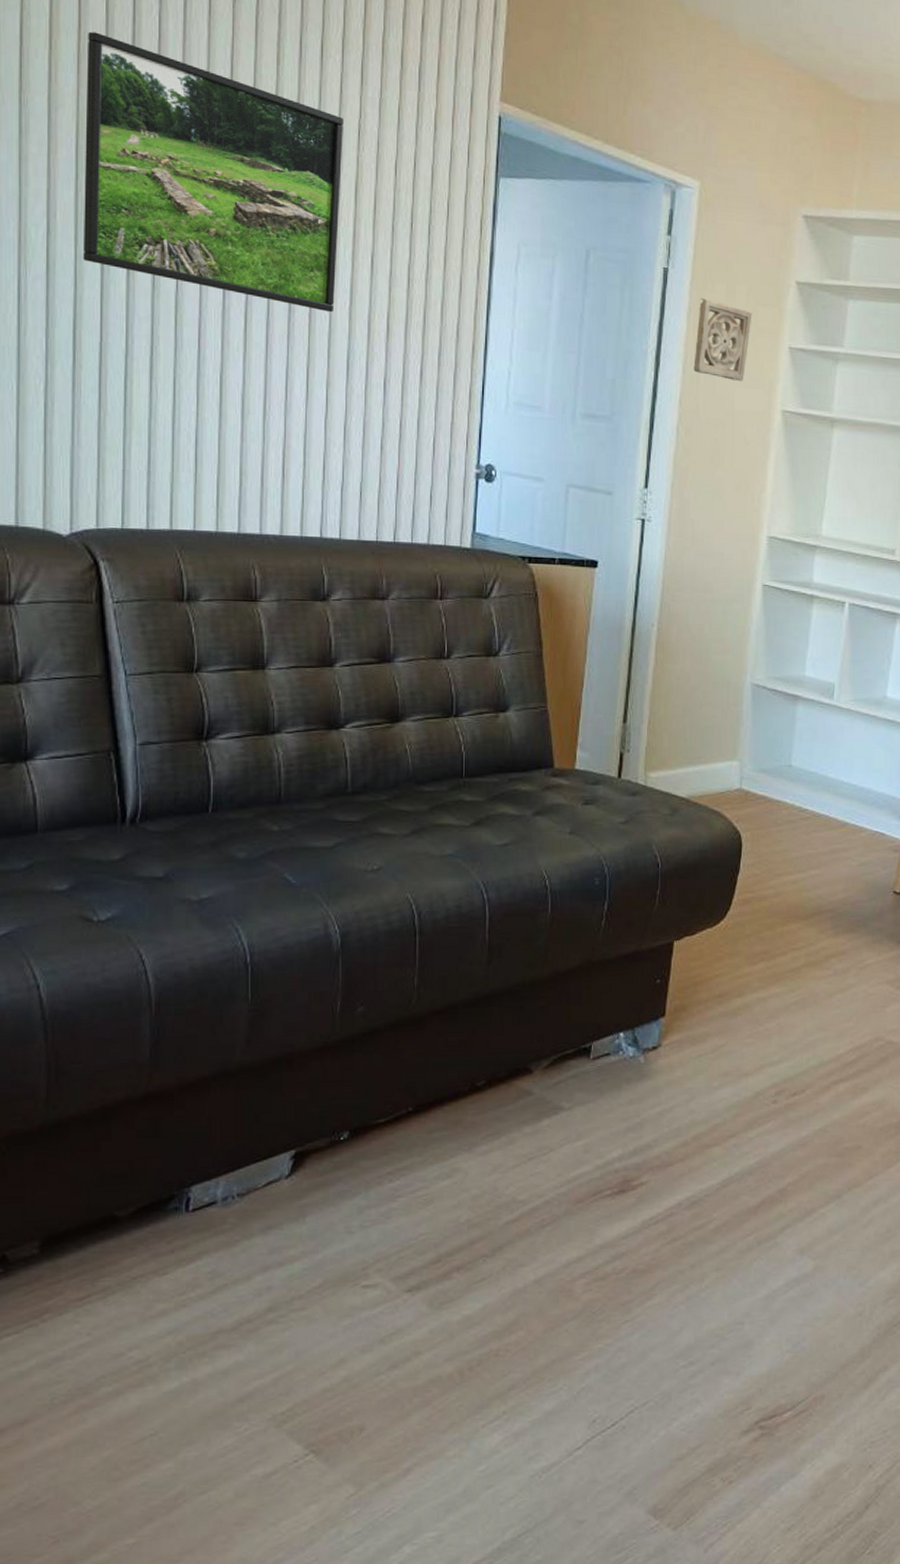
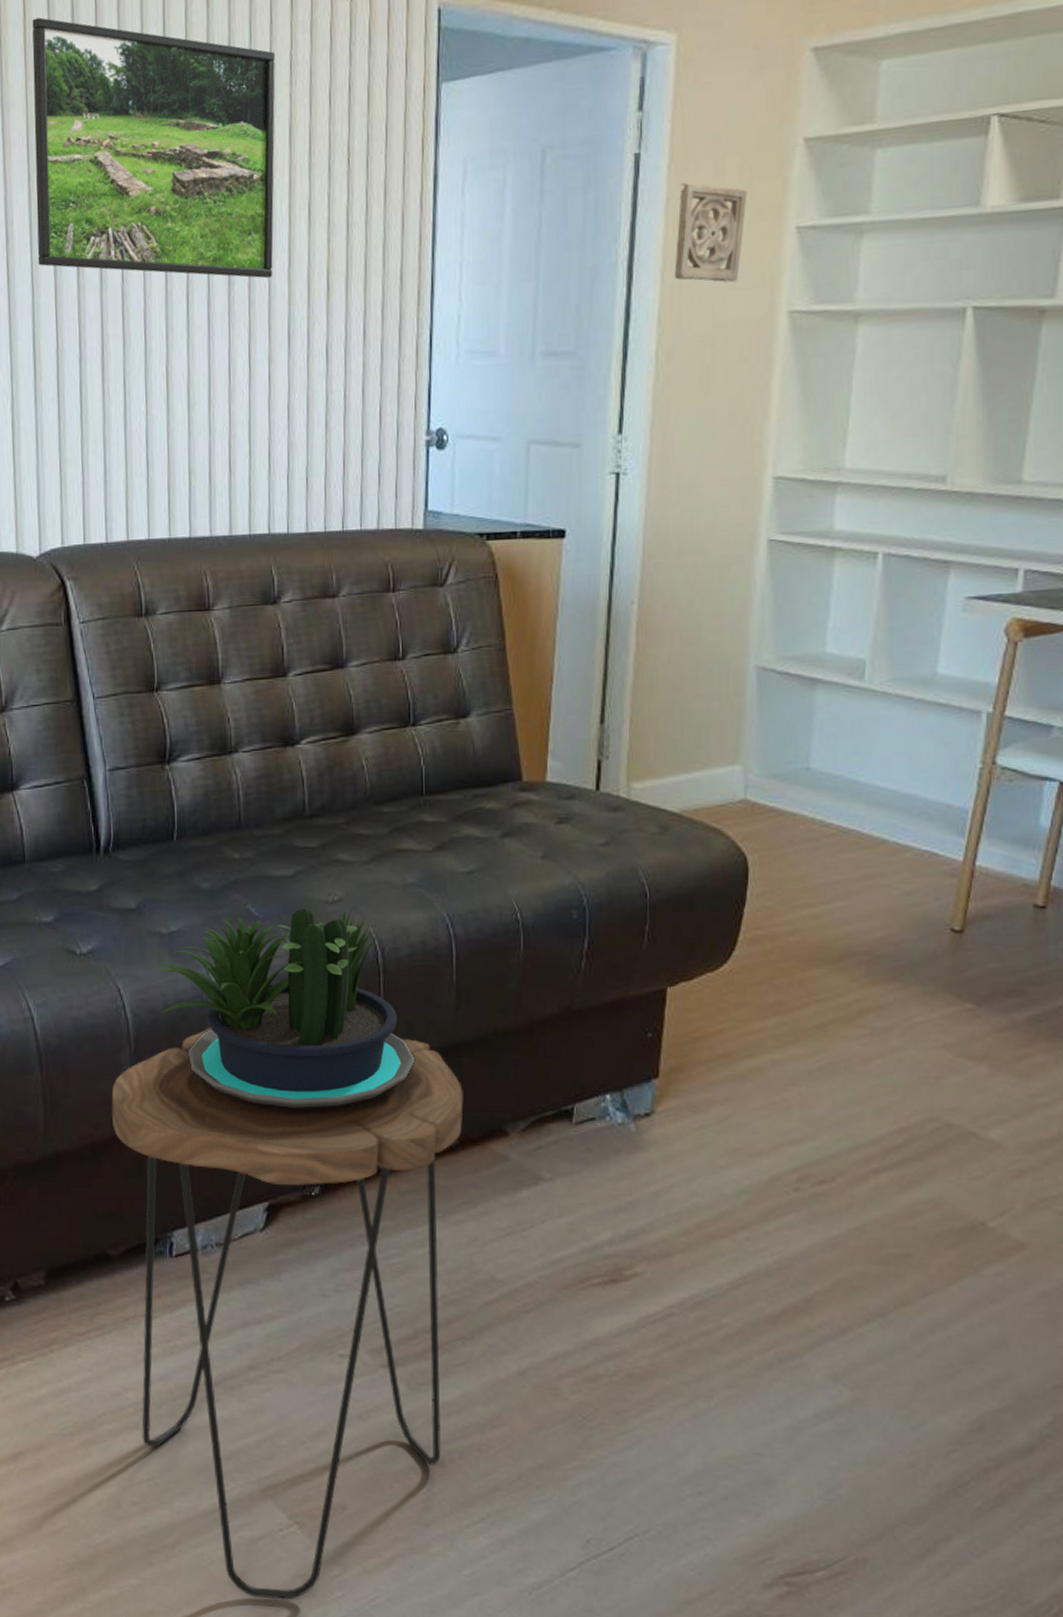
side table: none [127,988,492,1532] -> present [111,1027,463,1600]
potted plant: none [183,876,448,1060] -> present [156,907,416,1108]

